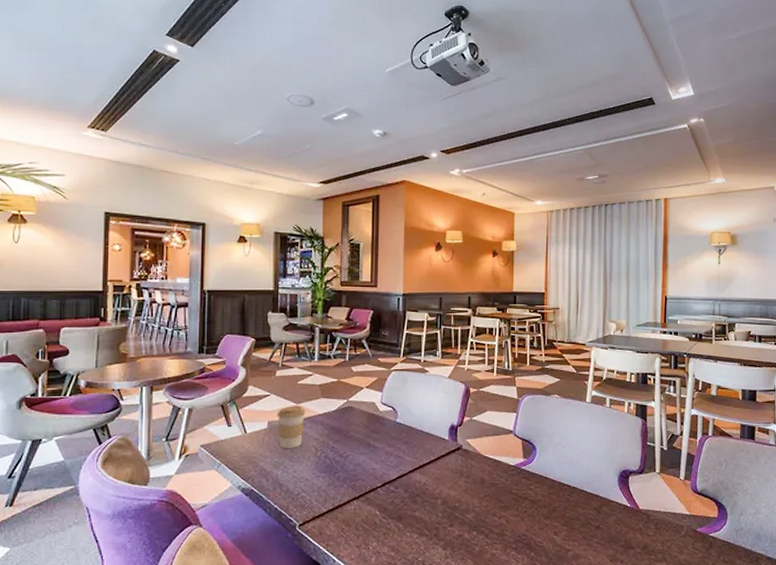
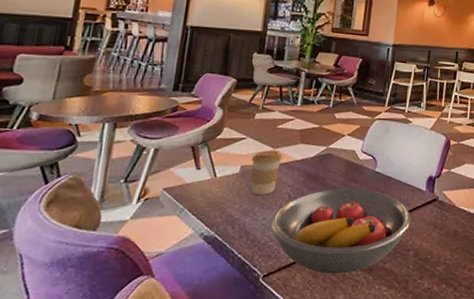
fruit bowl: none [301,439,437,523] -> present [270,188,411,274]

